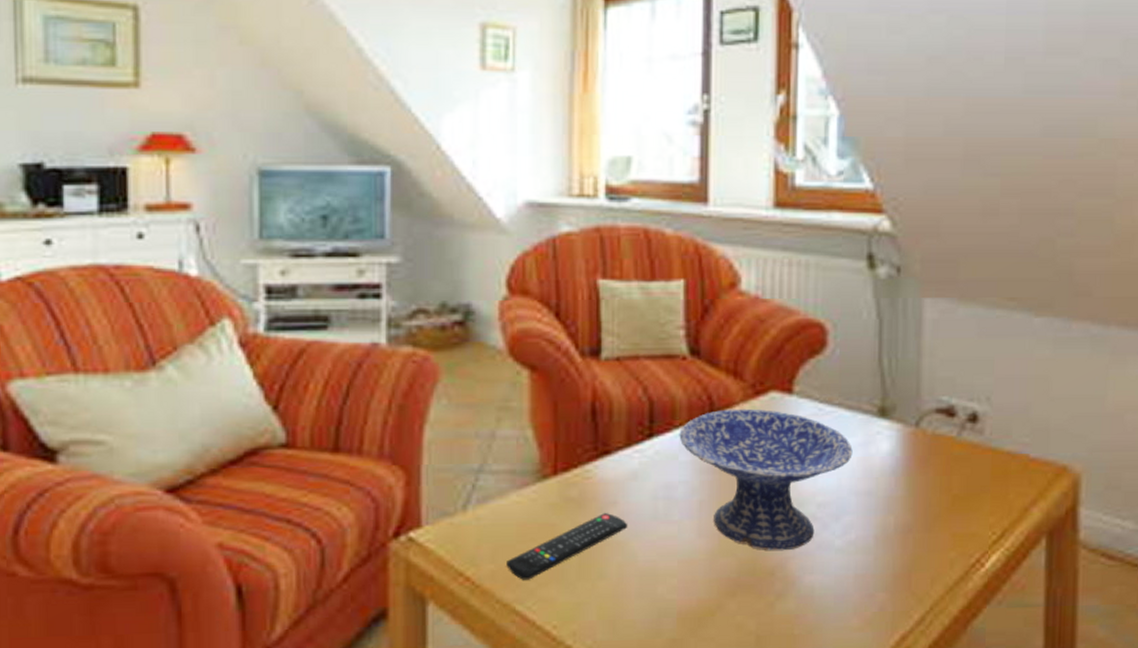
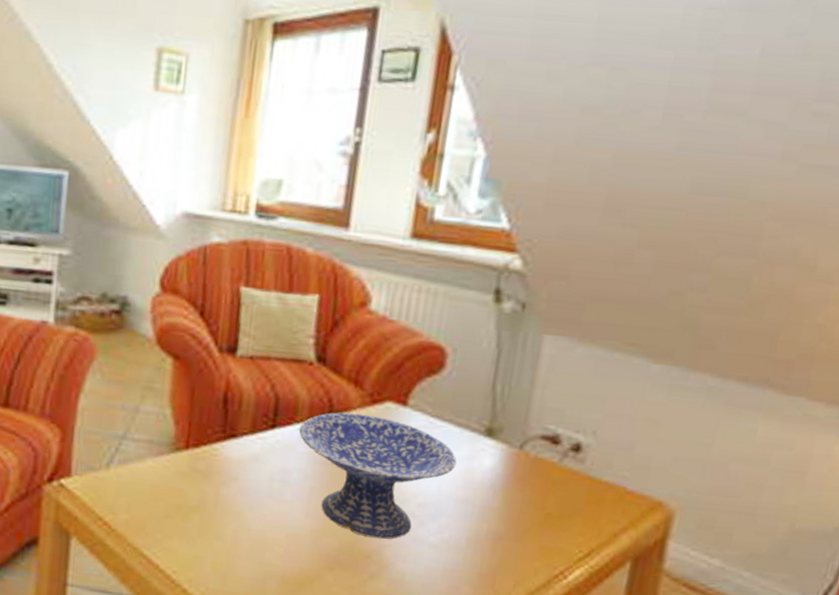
remote control: present [506,512,628,580] -> none [139,485,246,532]

